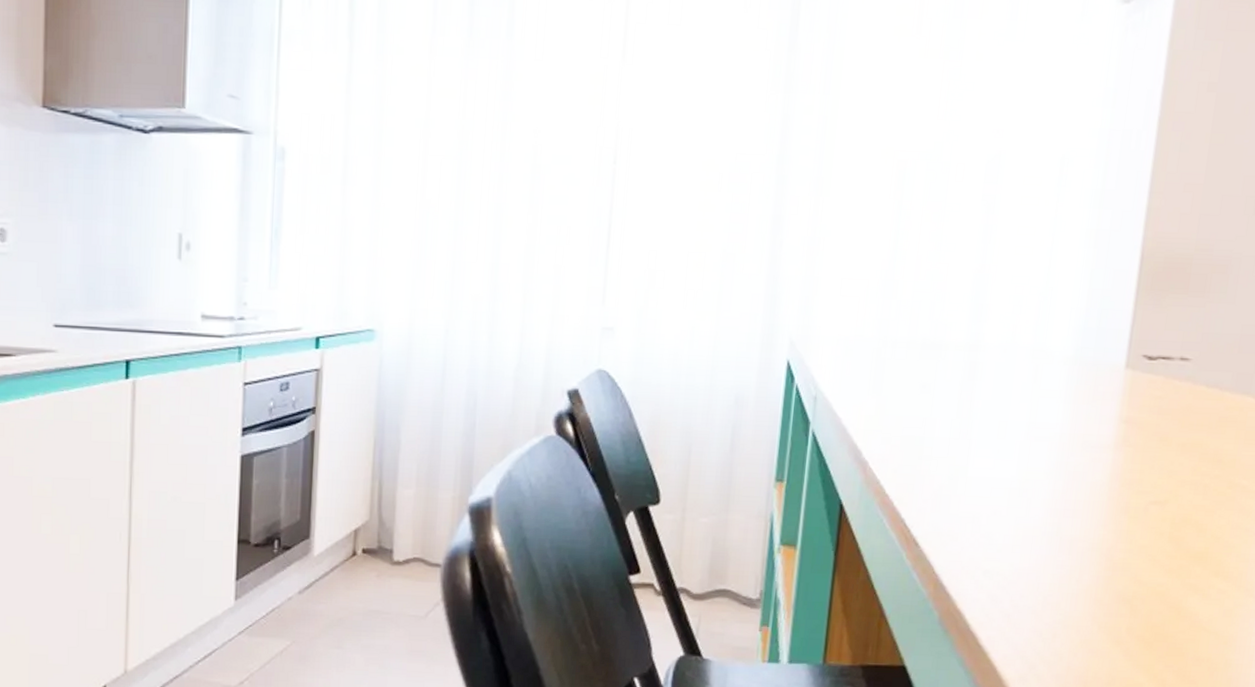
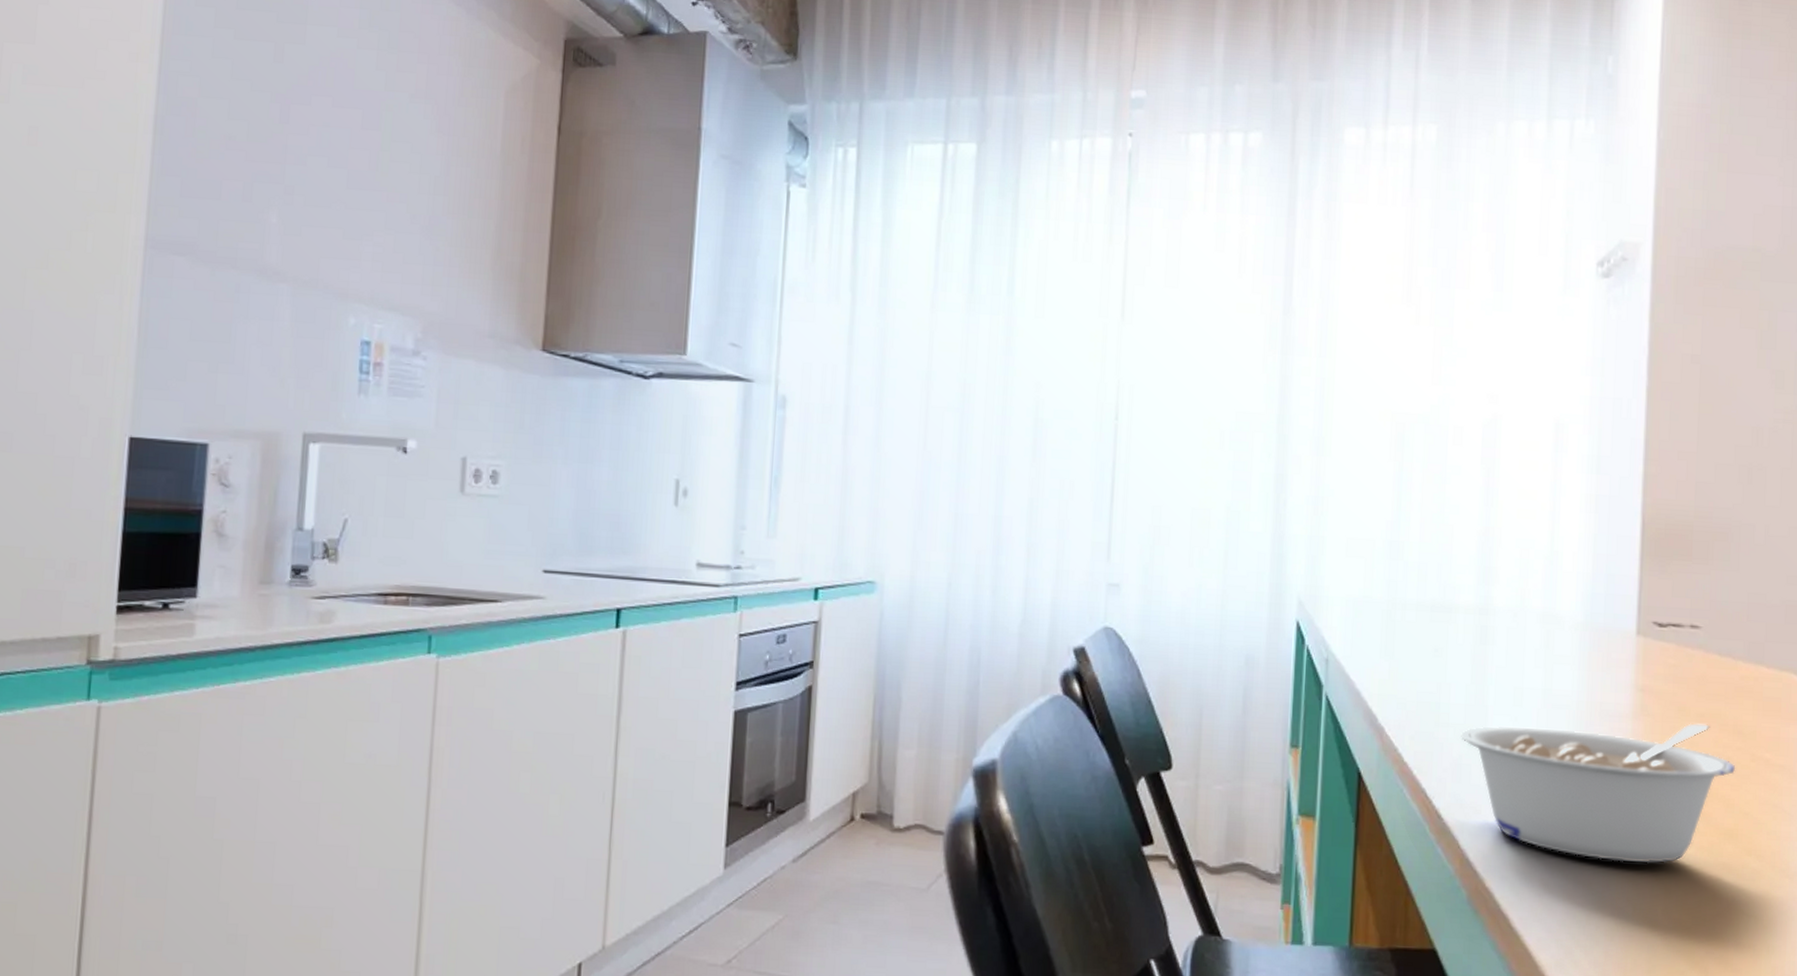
legume: none [943,453,1212,585] -> present [1461,723,1736,864]

